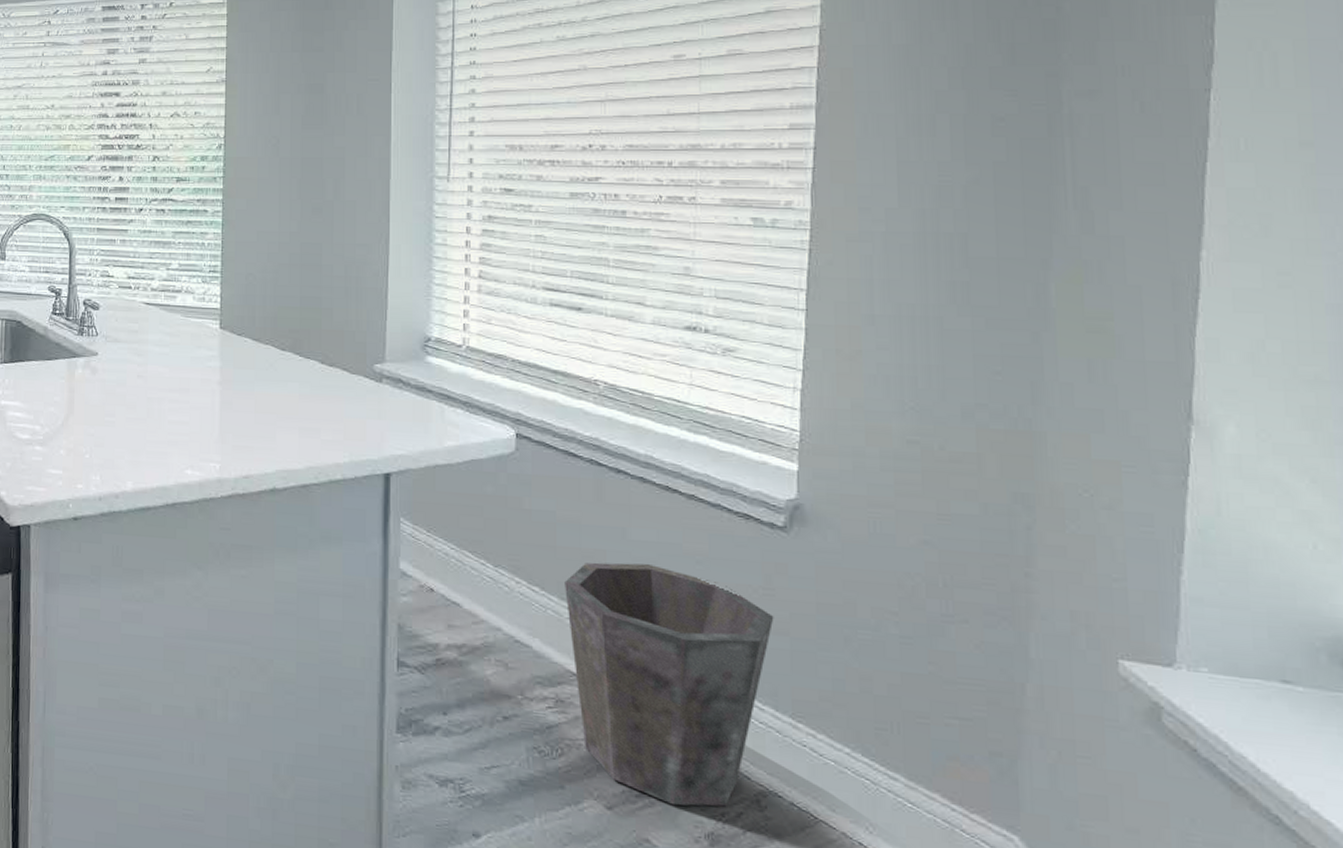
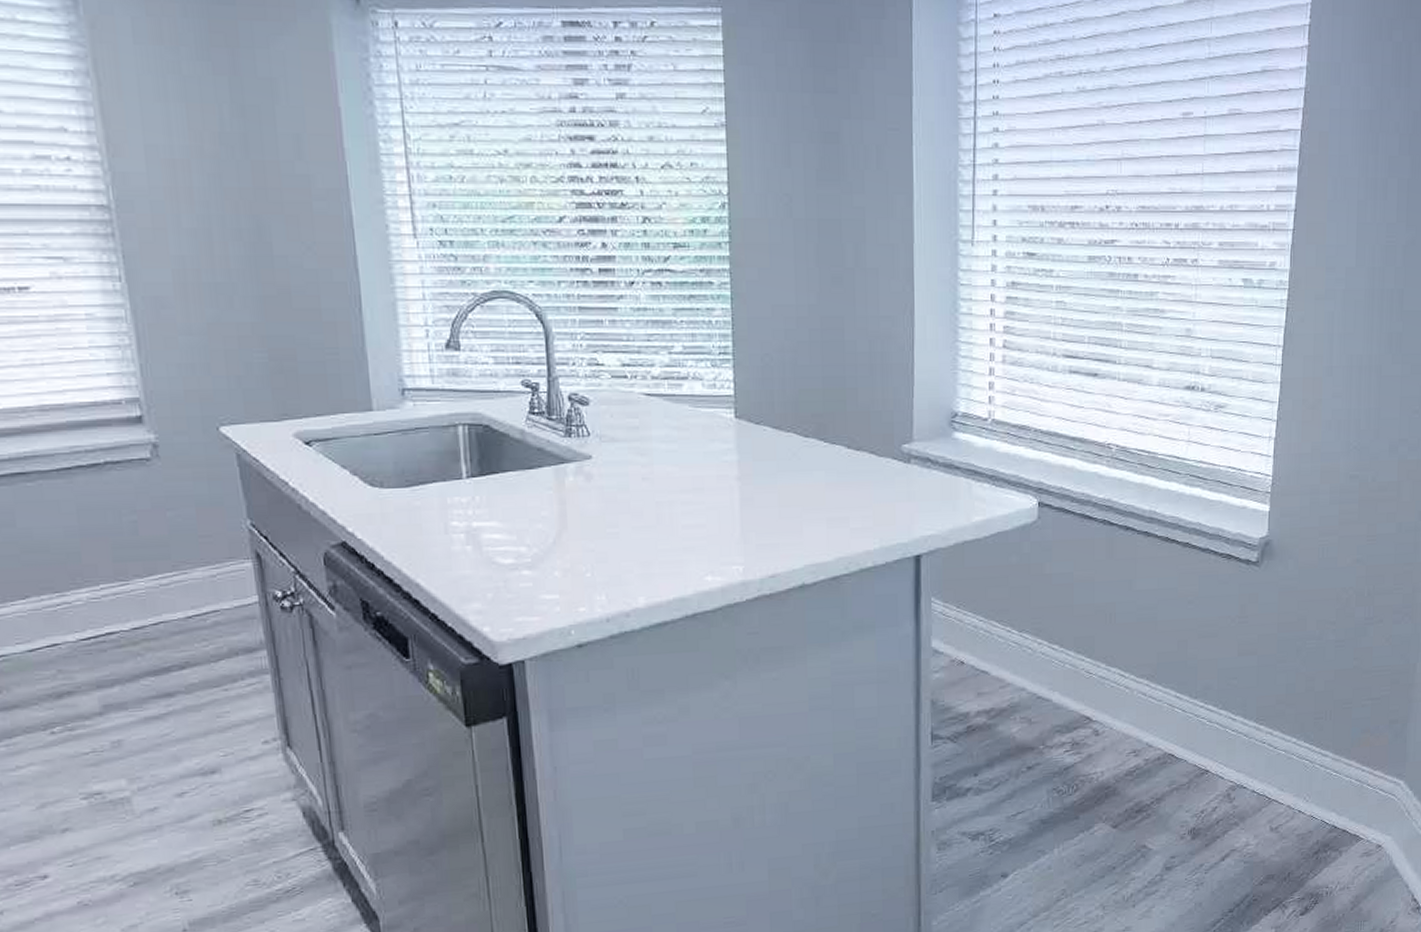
waste bin: present [565,562,774,807] -> none [1080,609,1246,813]

